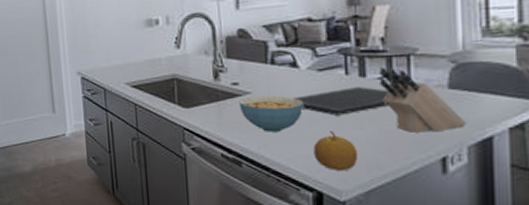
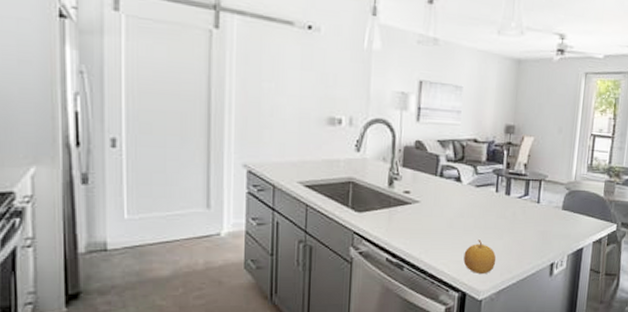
cereal bowl: present [239,95,303,132] -> none [408,205,461,239]
cutting board: present [294,87,390,116] -> none [454,203,525,227]
knife block: present [379,67,467,133] -> none [519,188,570,243]

